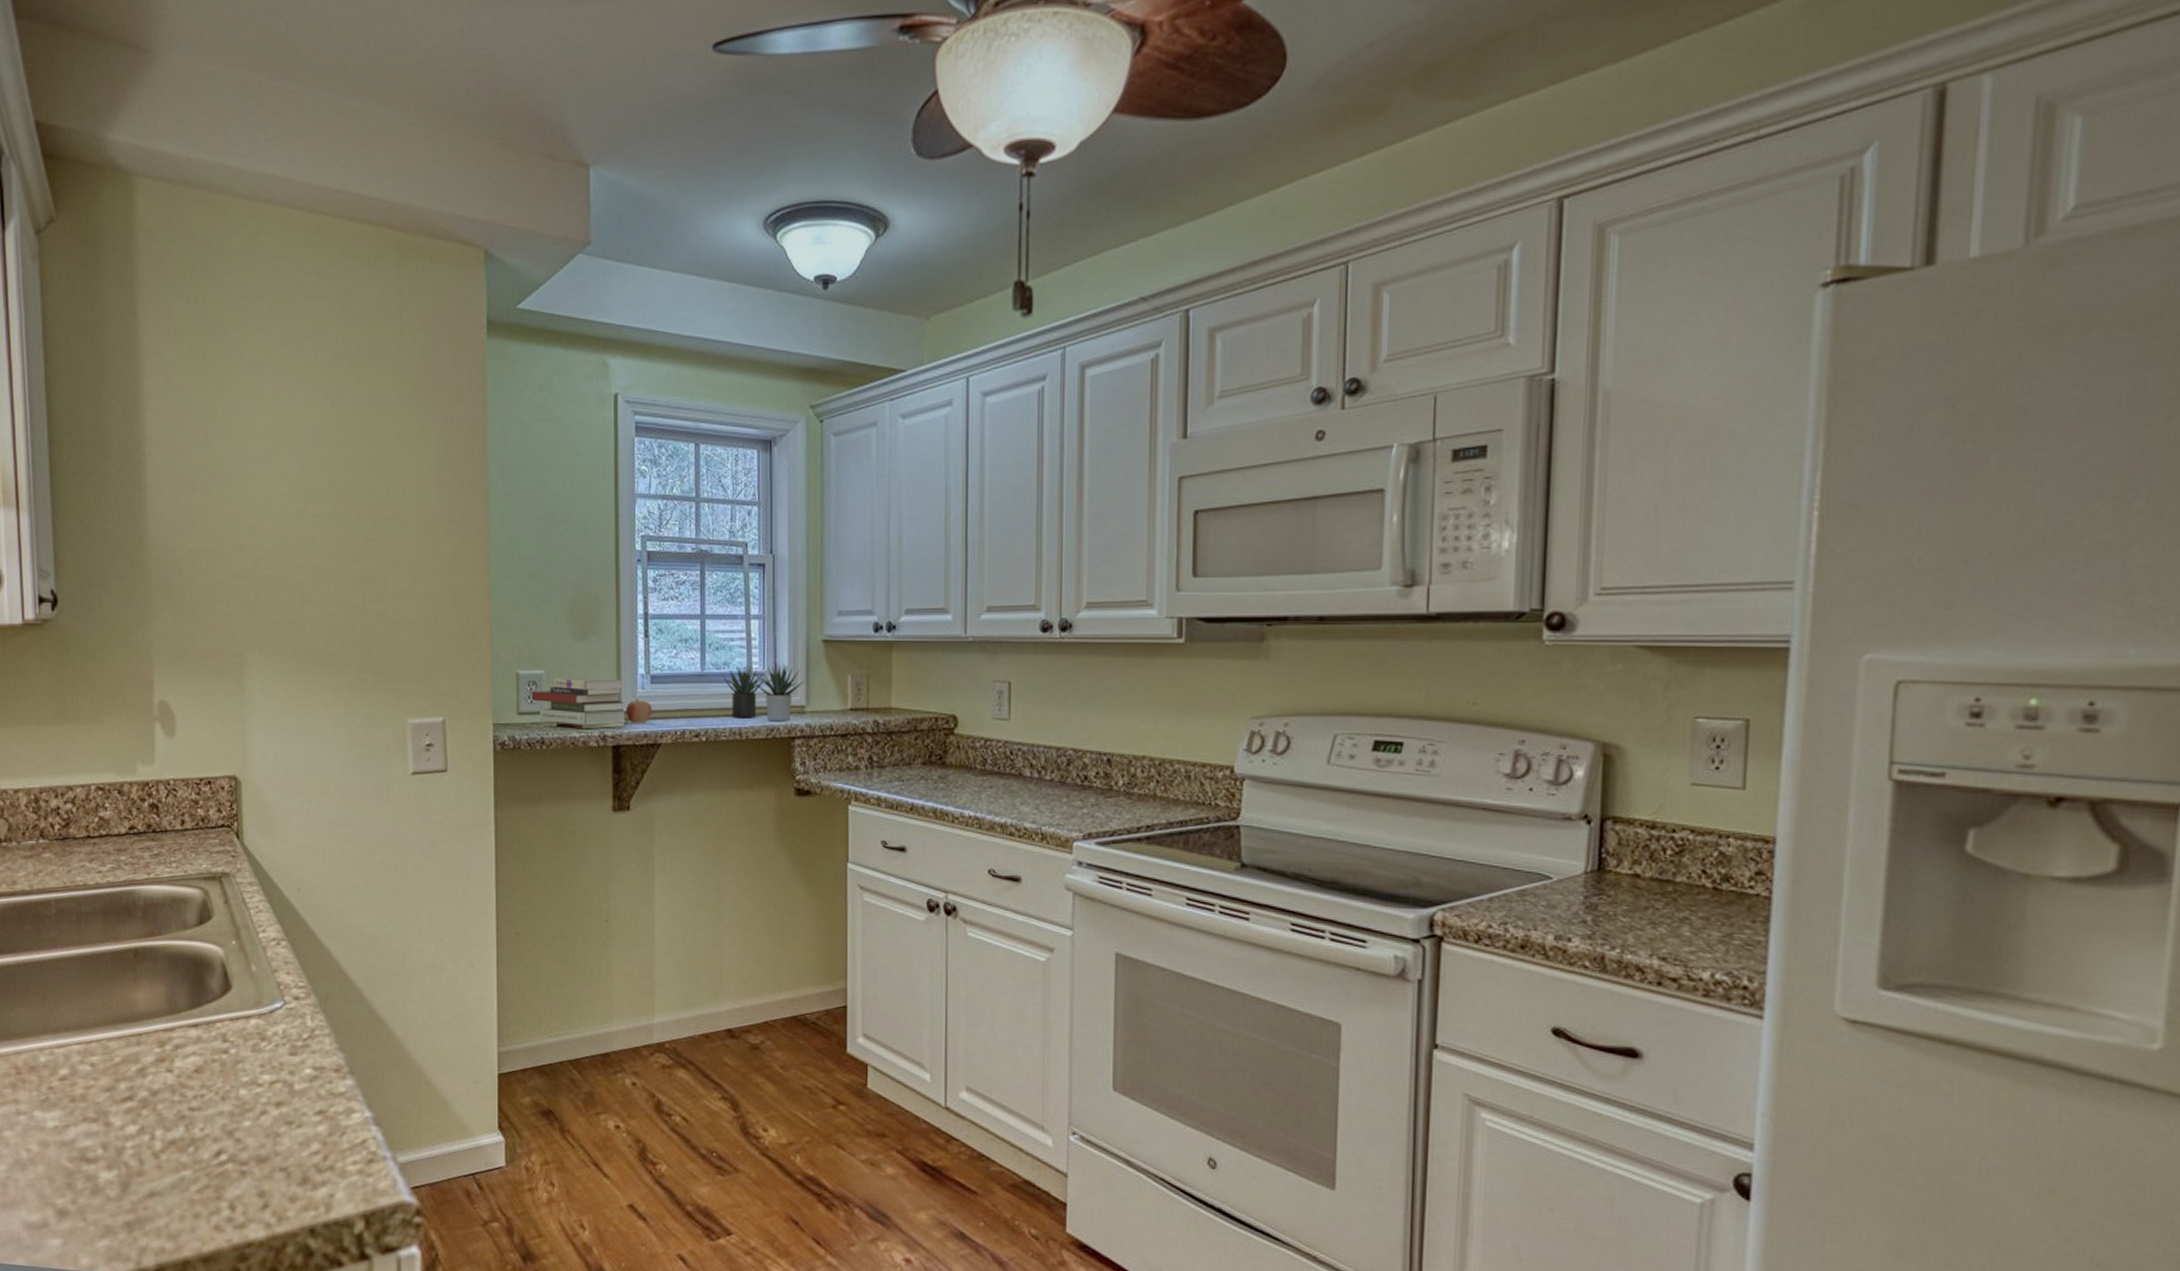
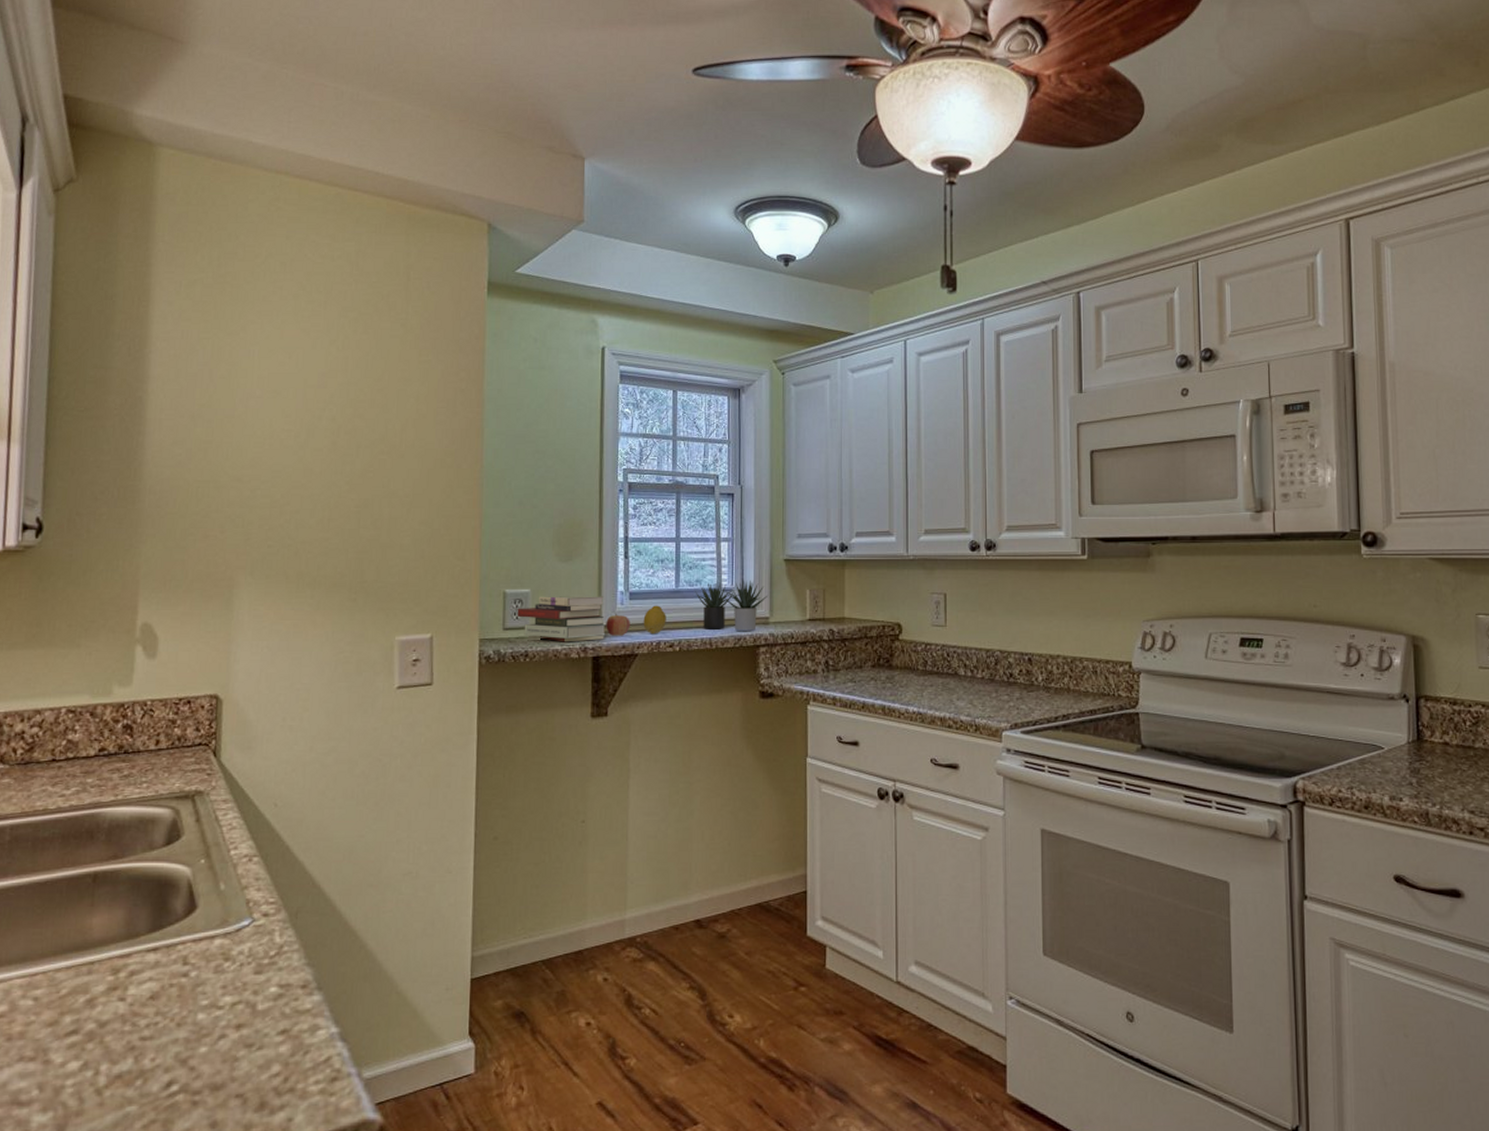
fruit: none [666,690,691,723] -> present [643,605,666,635]

